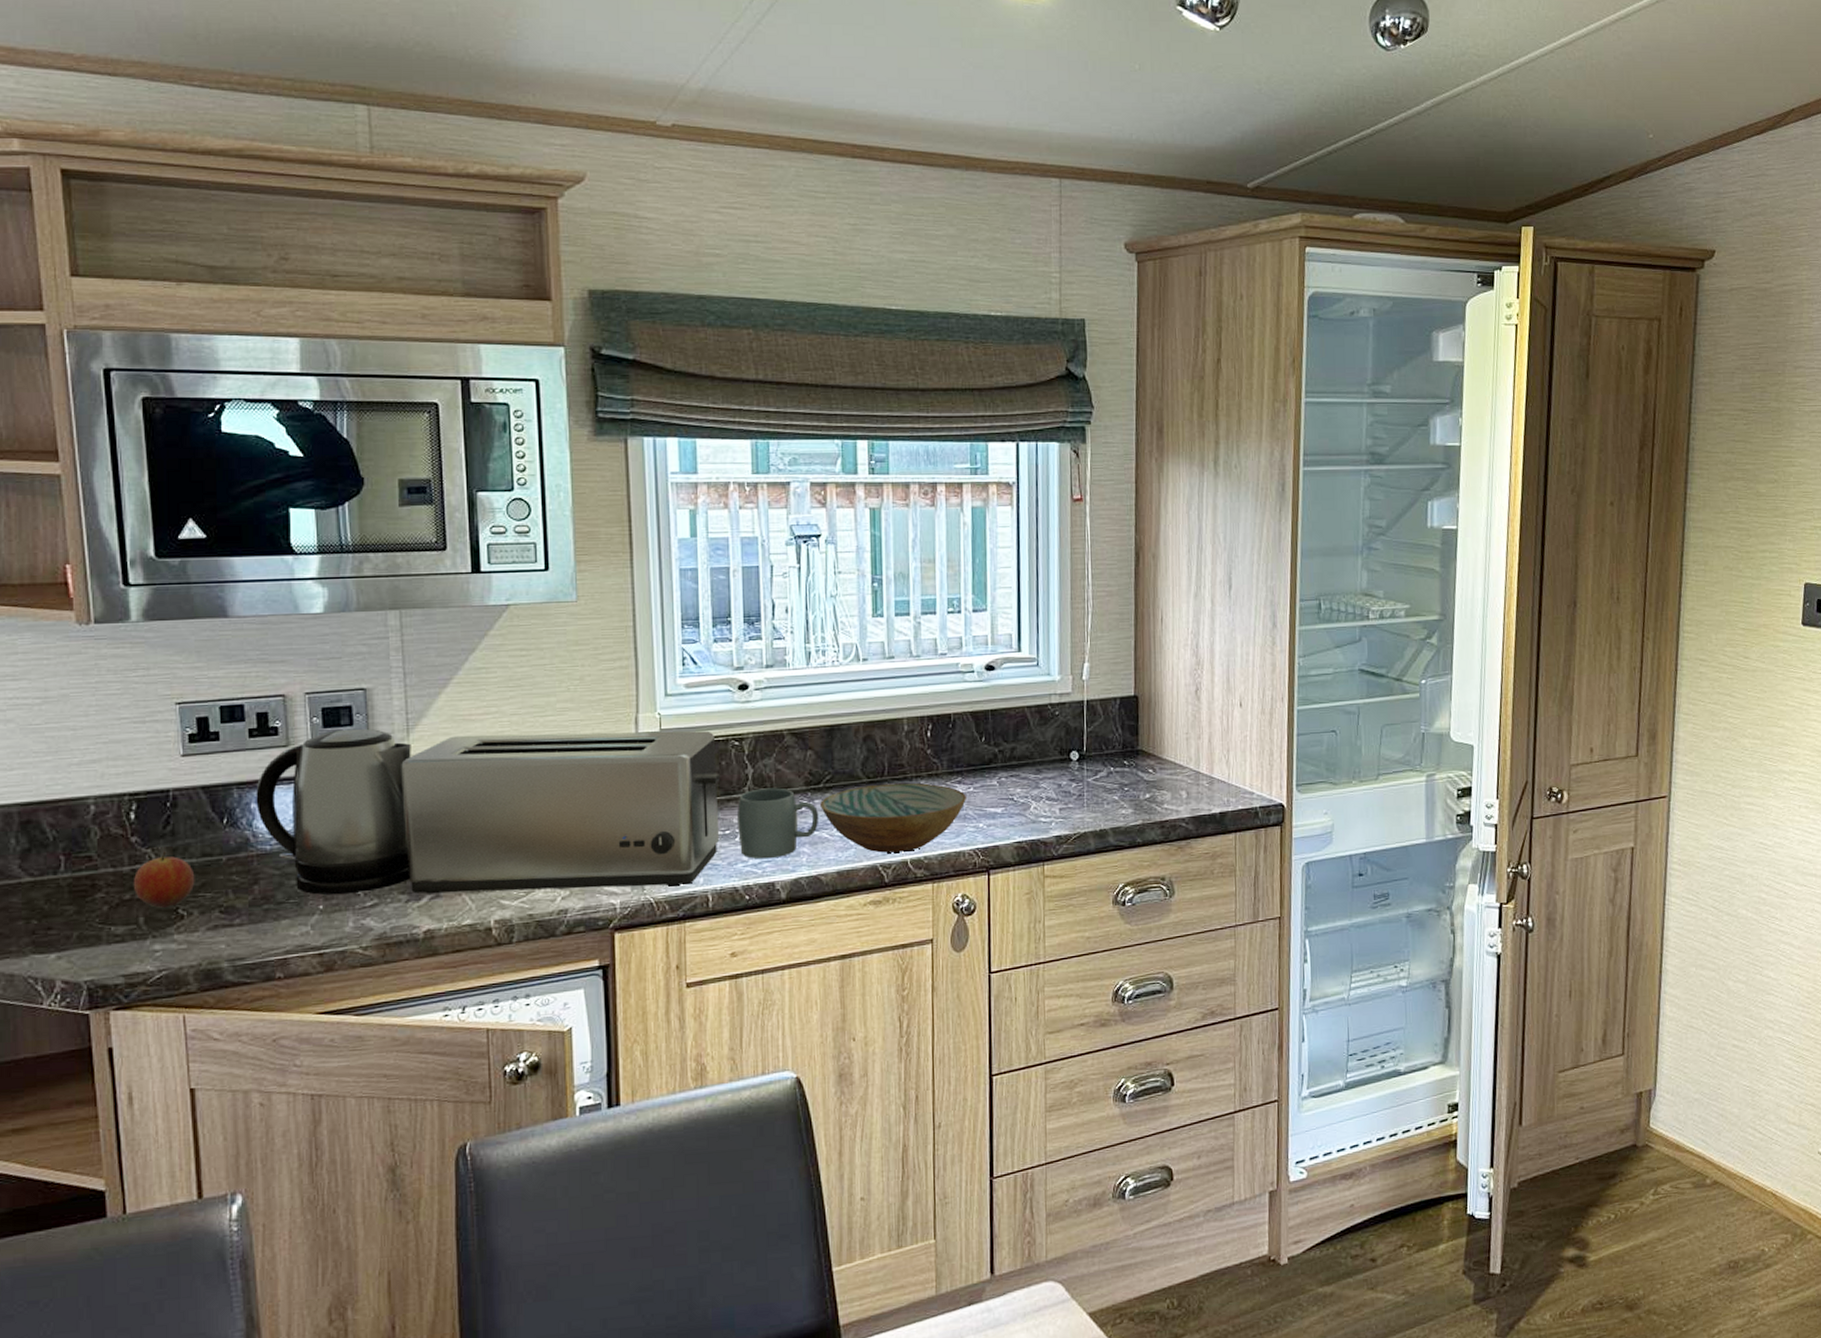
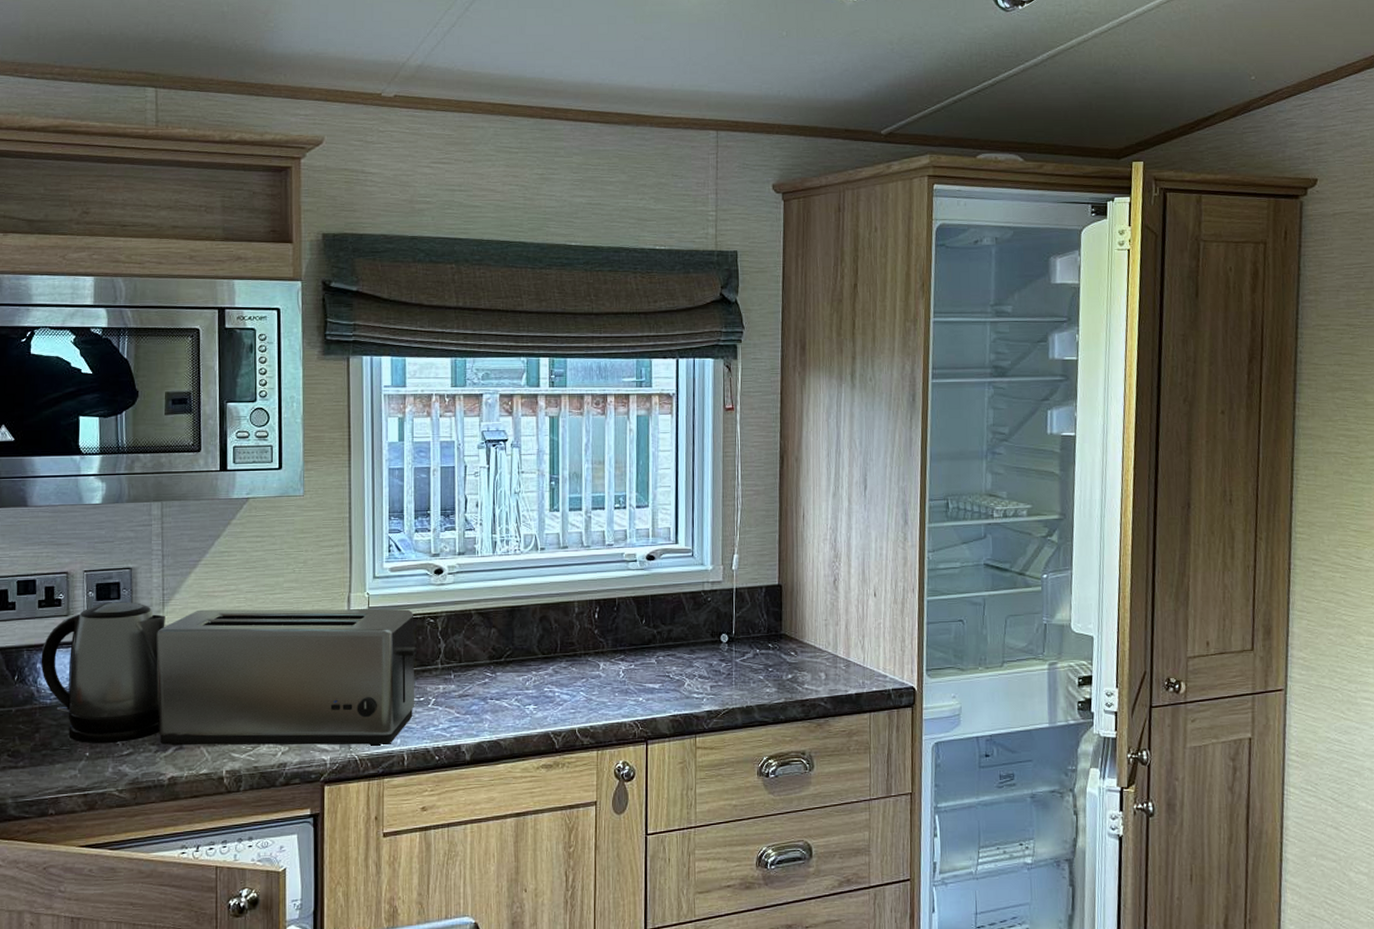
mug: present [736,787,819,859] -> none [430,661,500,724]
bowl: present [820,783,966,853] -> none [501,659,628,722]

